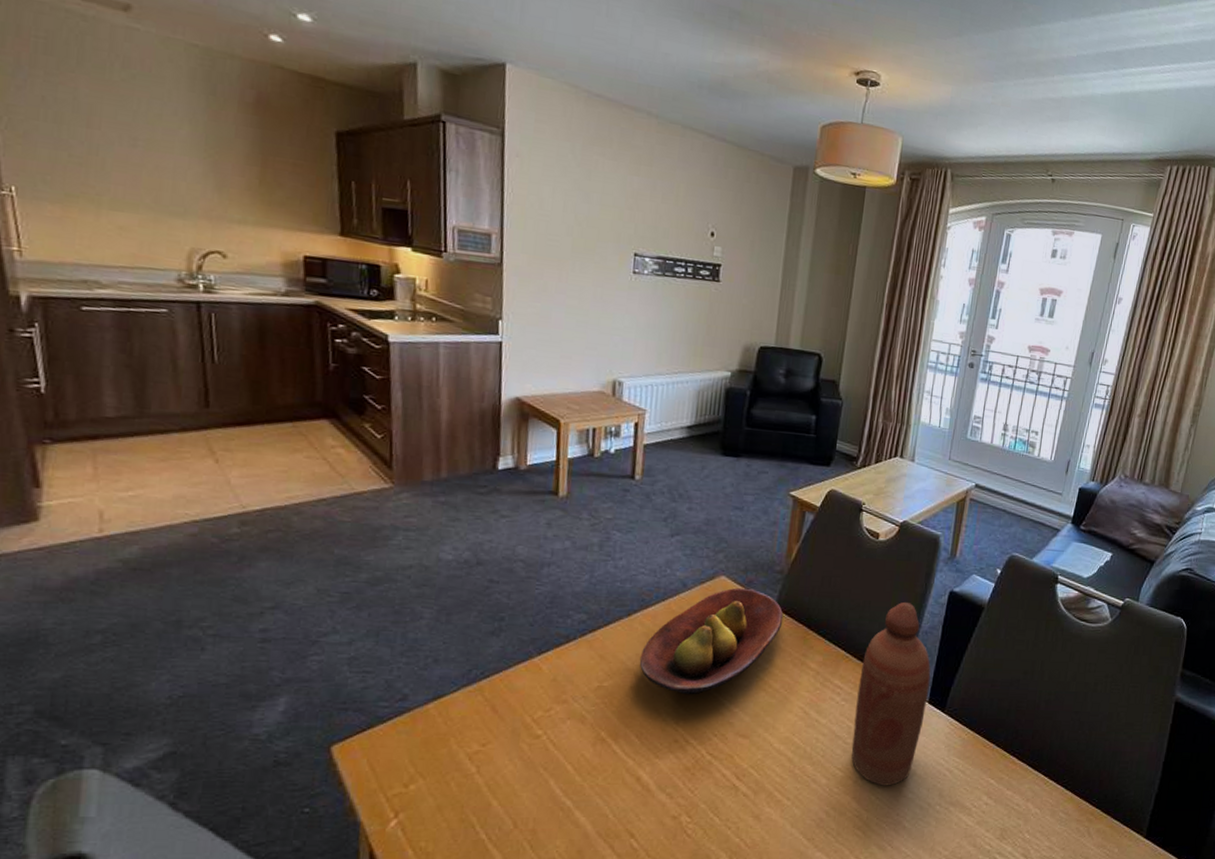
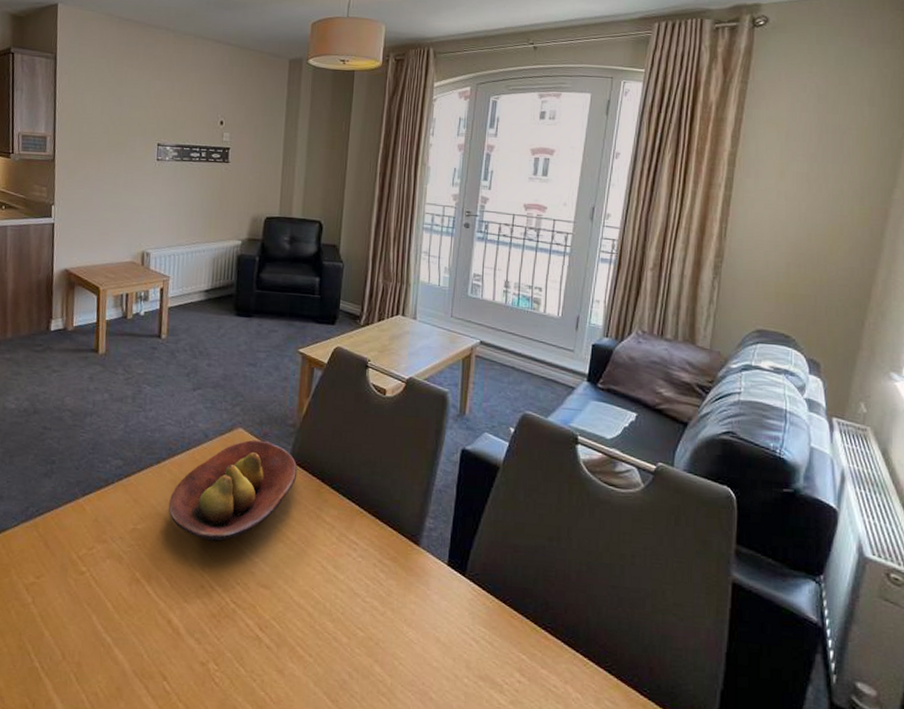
bottle: present [851,602,931,786] -> none [371,459,448,652]

